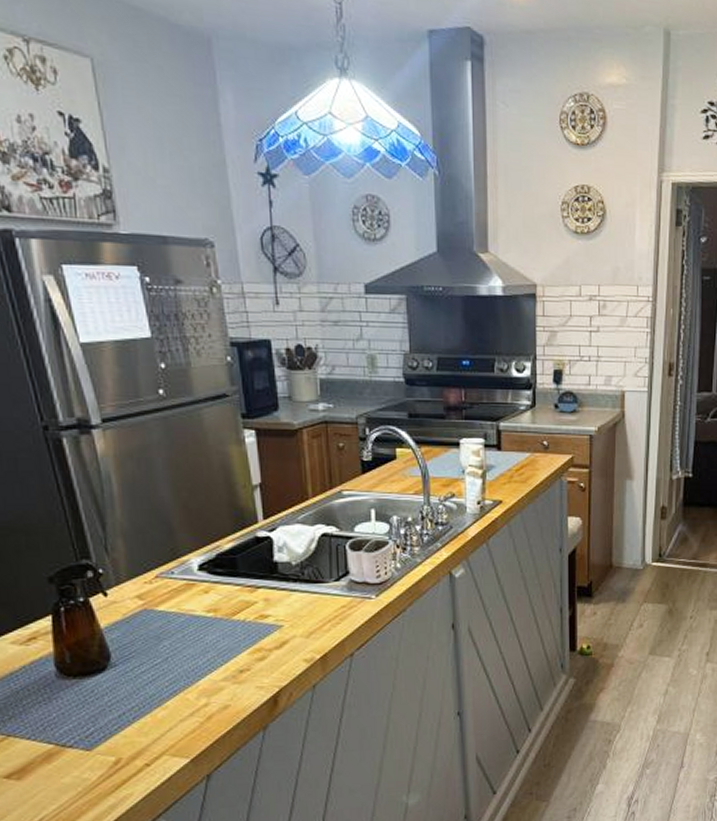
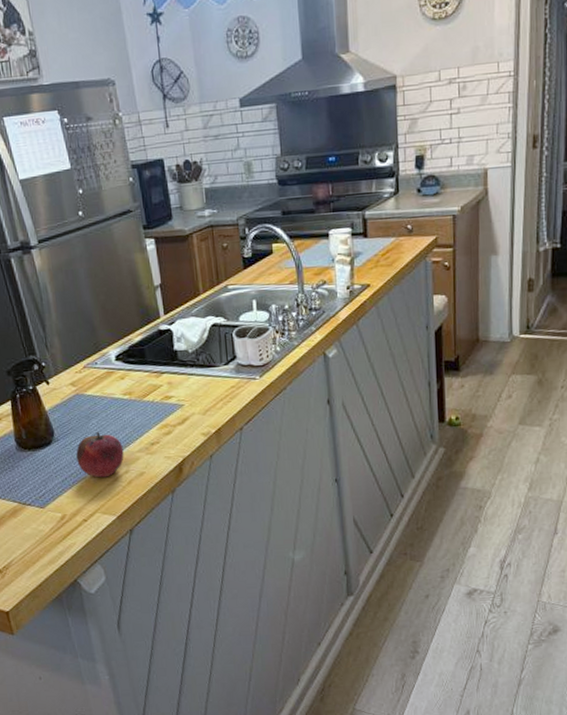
fruit: none [139,656,204,712] -> present [76,432,124,478]

